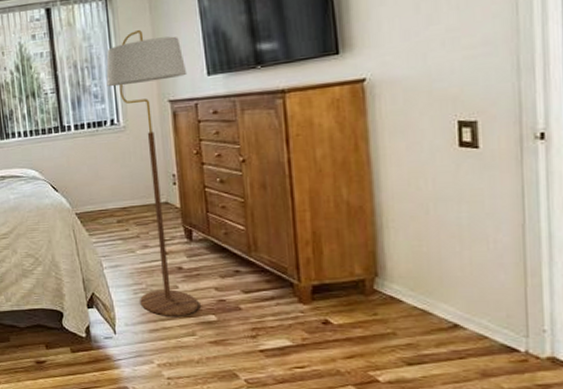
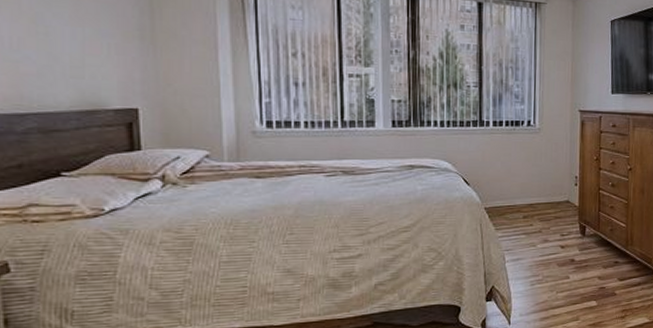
floor lamp: present [106,29,199,316] -> none [528,42,597,305]

